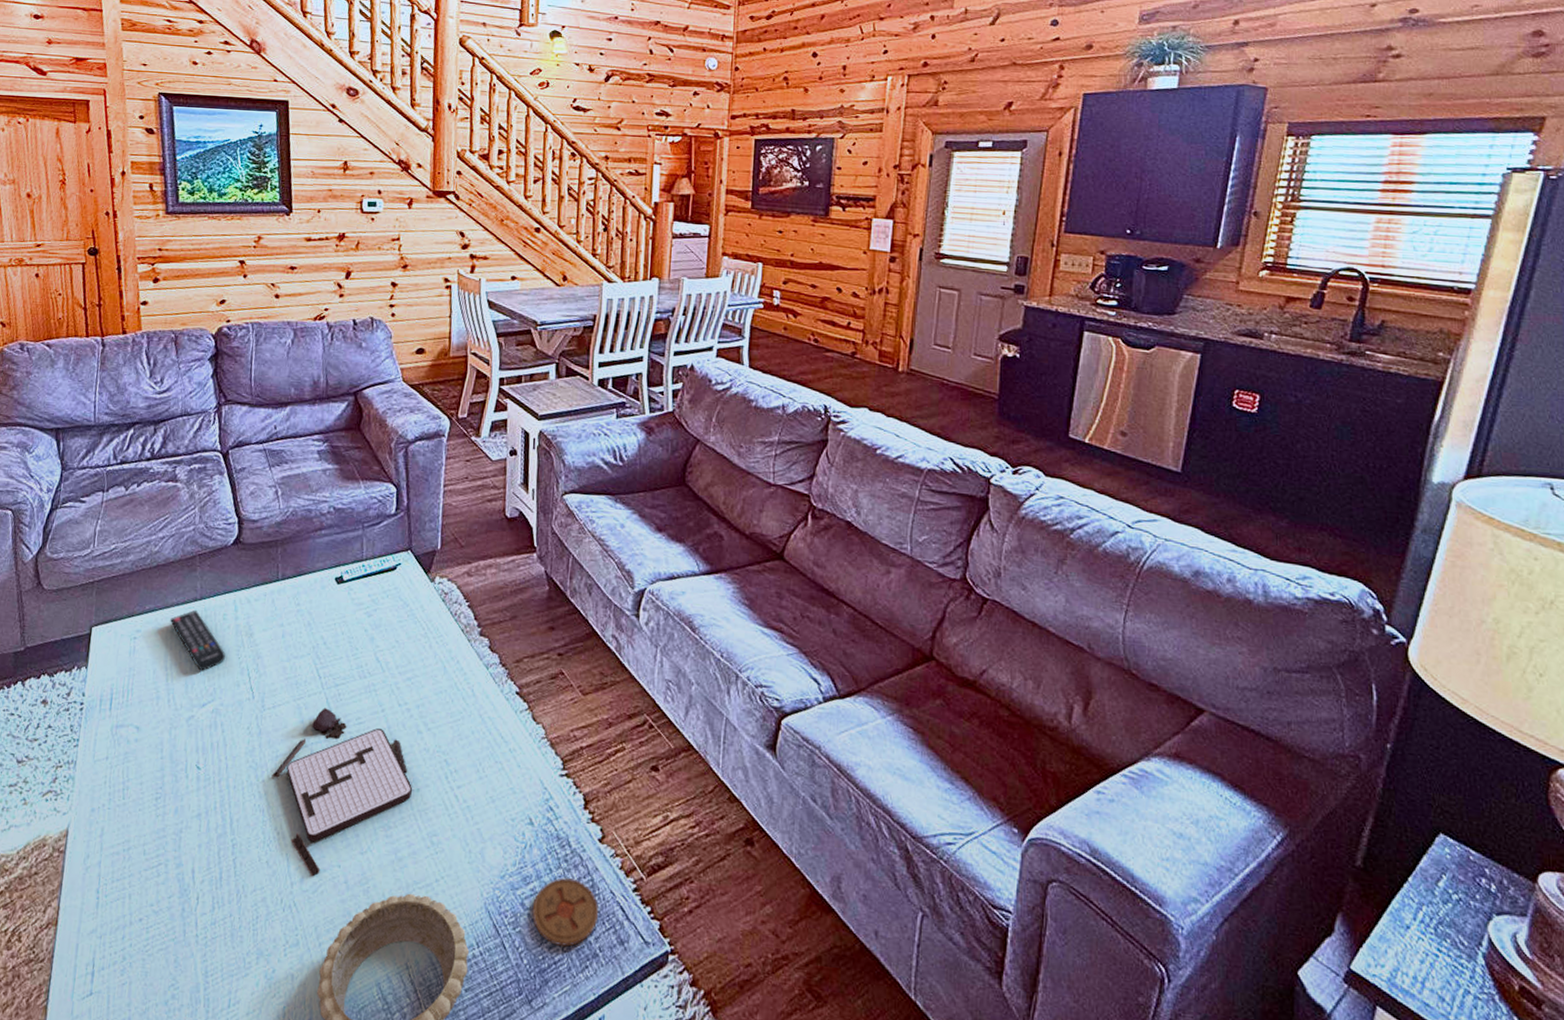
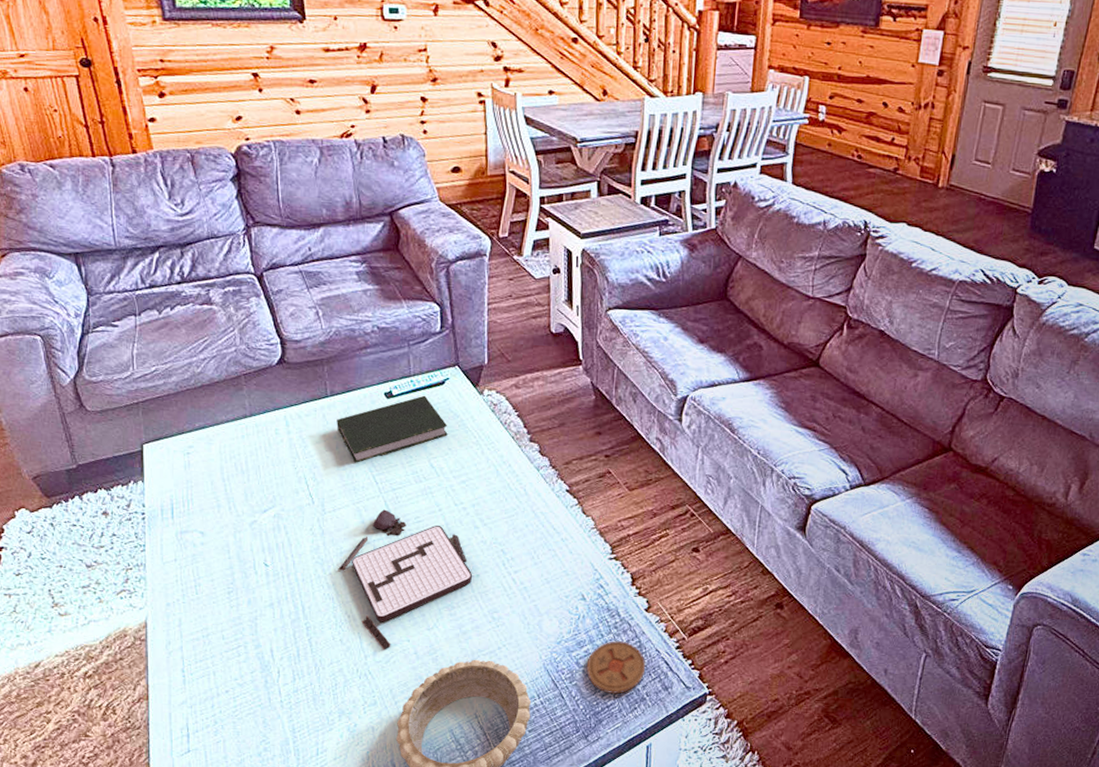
remote control: present [170,610,225,671] -> none [222,426,281,481]
book: none [284,581,396,655] -> present [336,395,448,464]

